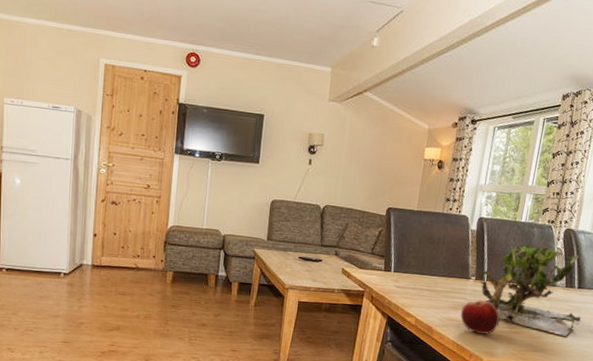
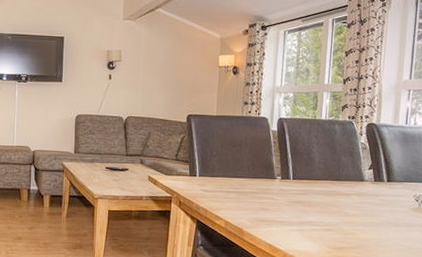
fruit: present [460,299,500,335] -> none [269,199,311,234]
plant: present [462,245,581,336] -> none [270,142,394,231]

